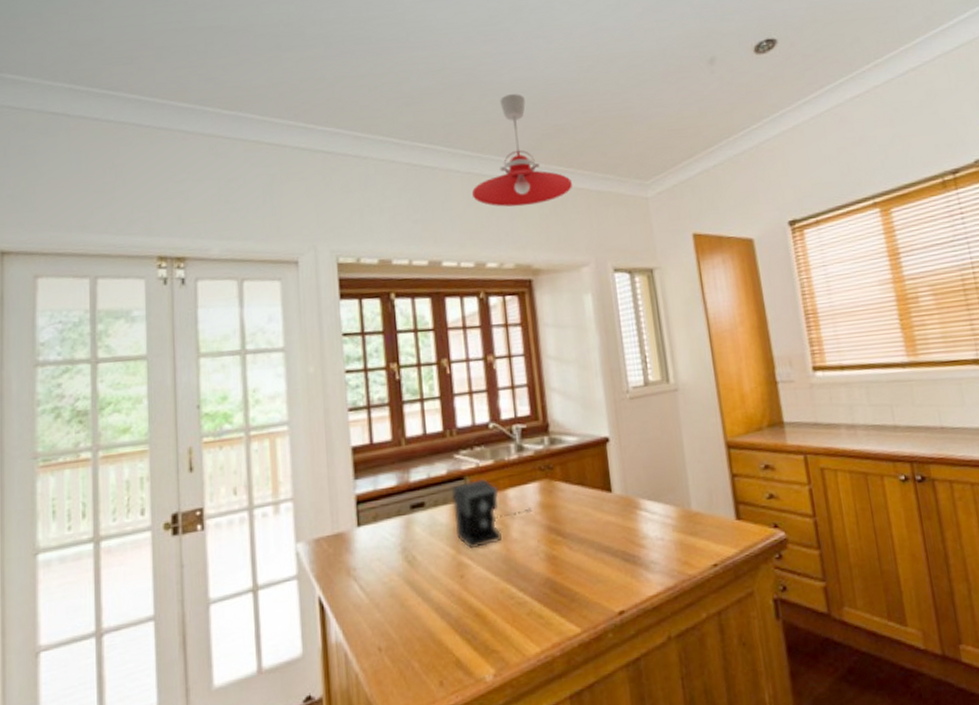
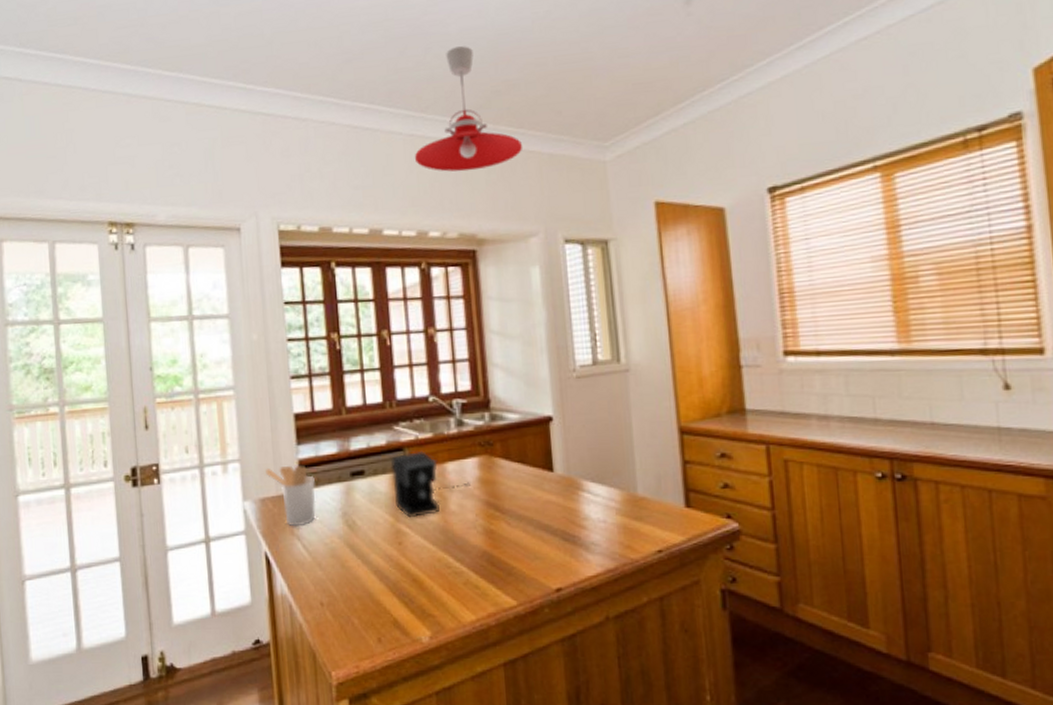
utensil holder: none [321,501,374,566] -> present [266,465,316,526]

